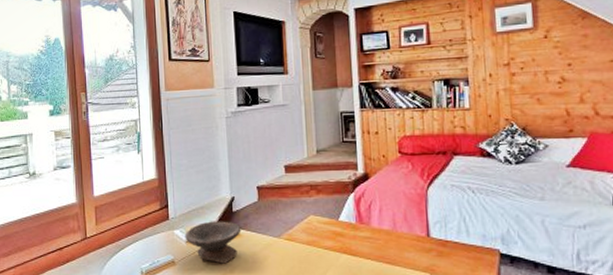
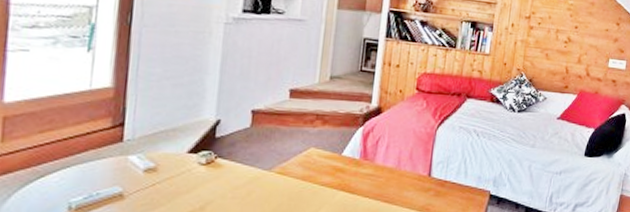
bowl: present [185,221,241,264] -> none [143,147,224,199]

